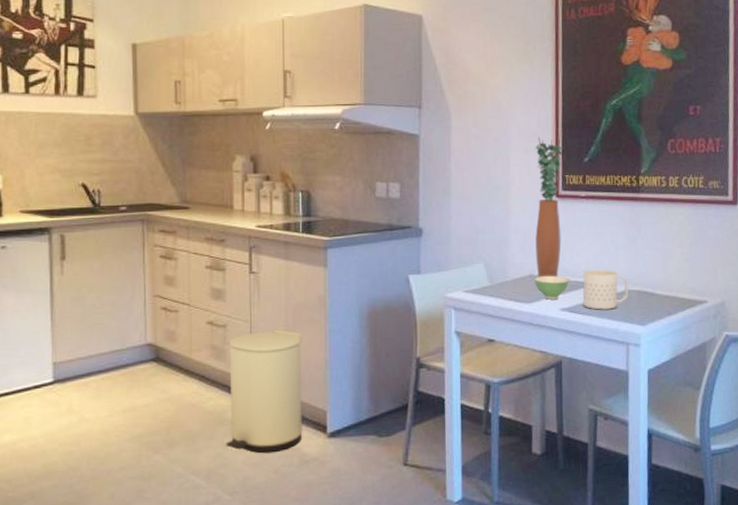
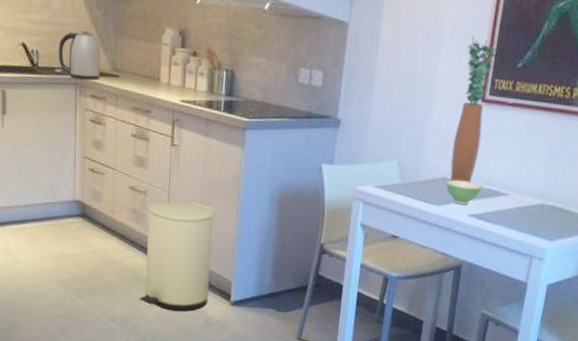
kettle: none [123,166,169,215] -> present [58,31,102,81]
mug: present [582,269,629,311] -> none [492,179,543,222]

